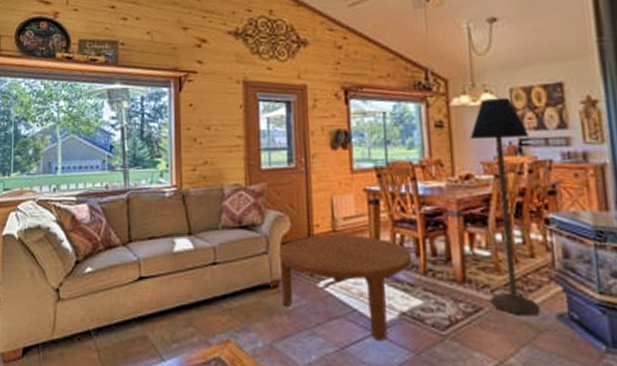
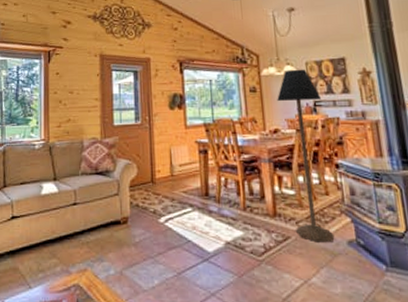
coffee table: present [279,235,413,341] -> none [128,179,235,267]

